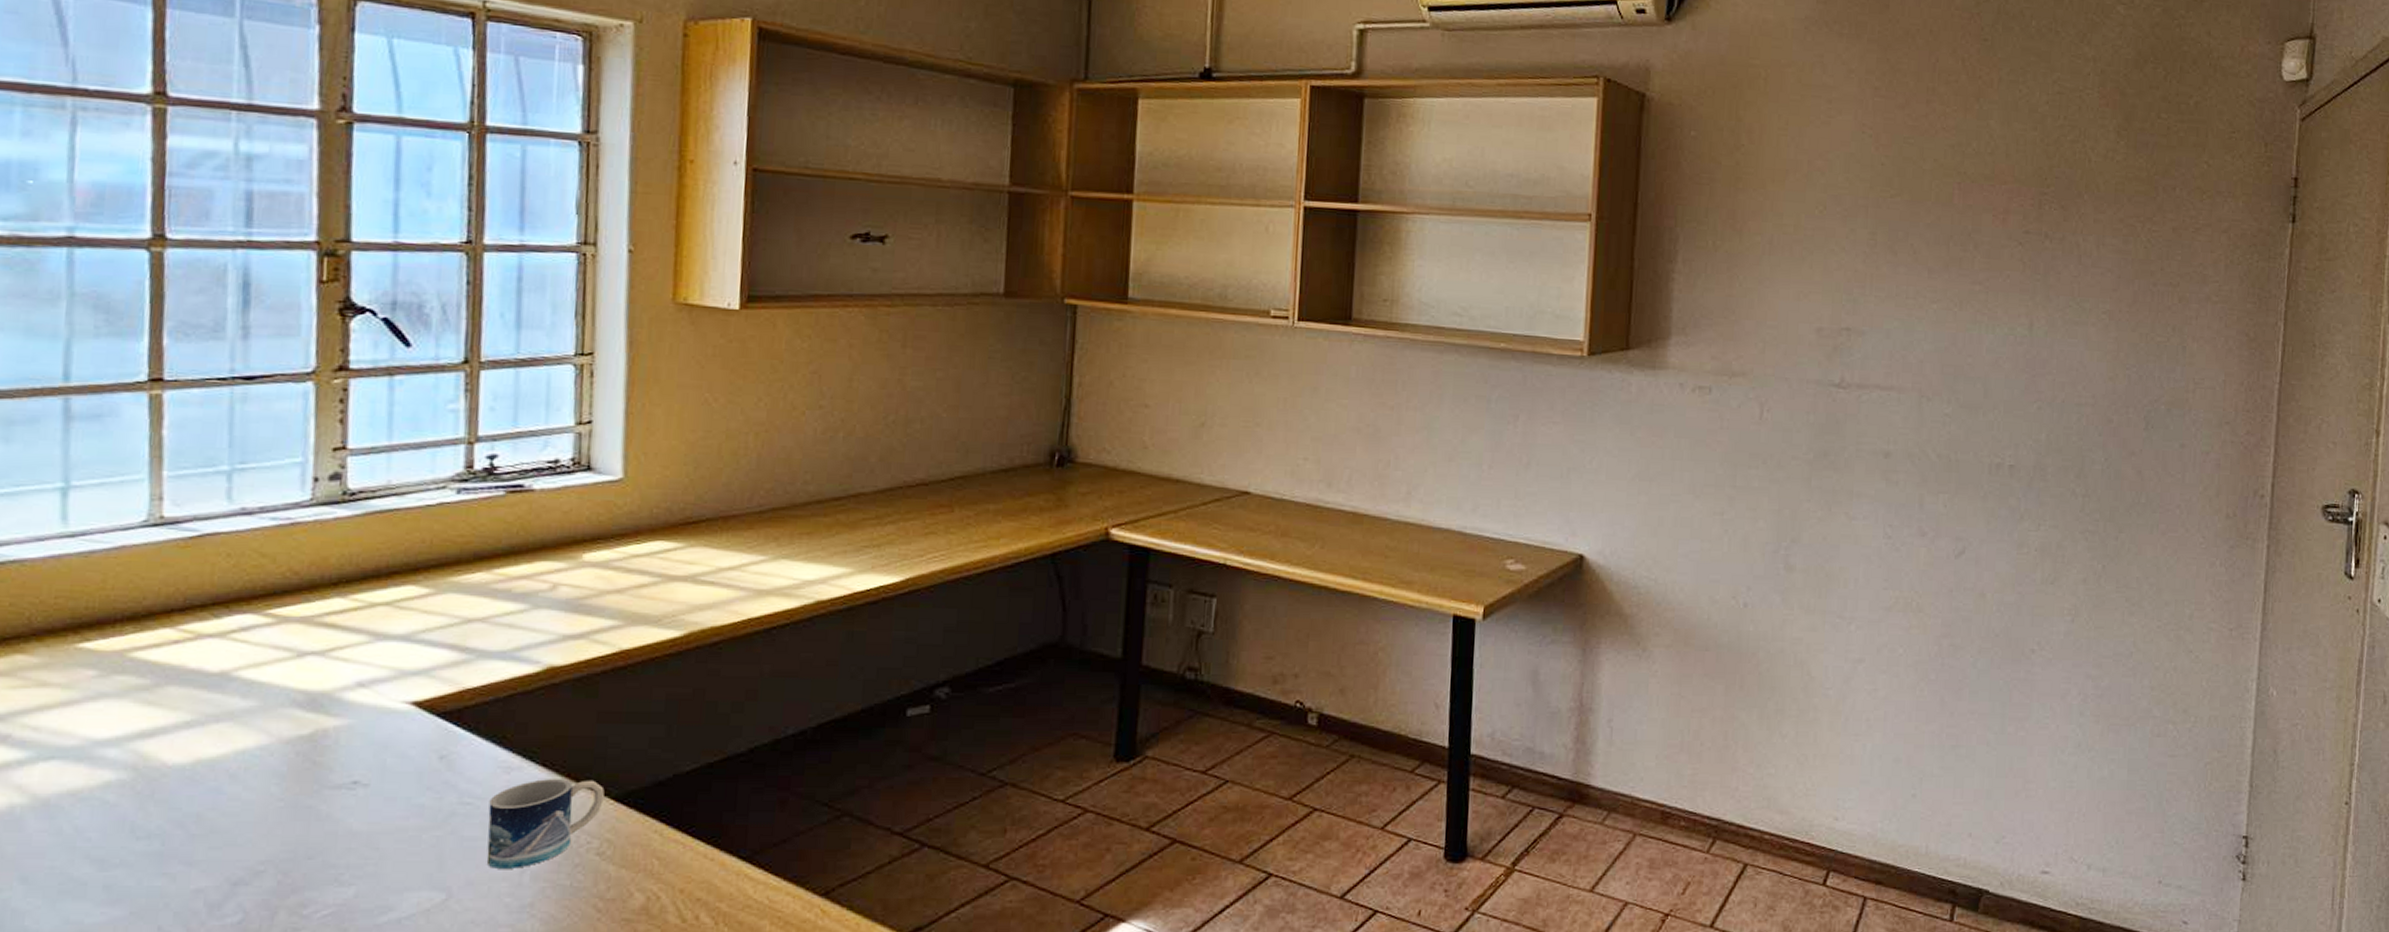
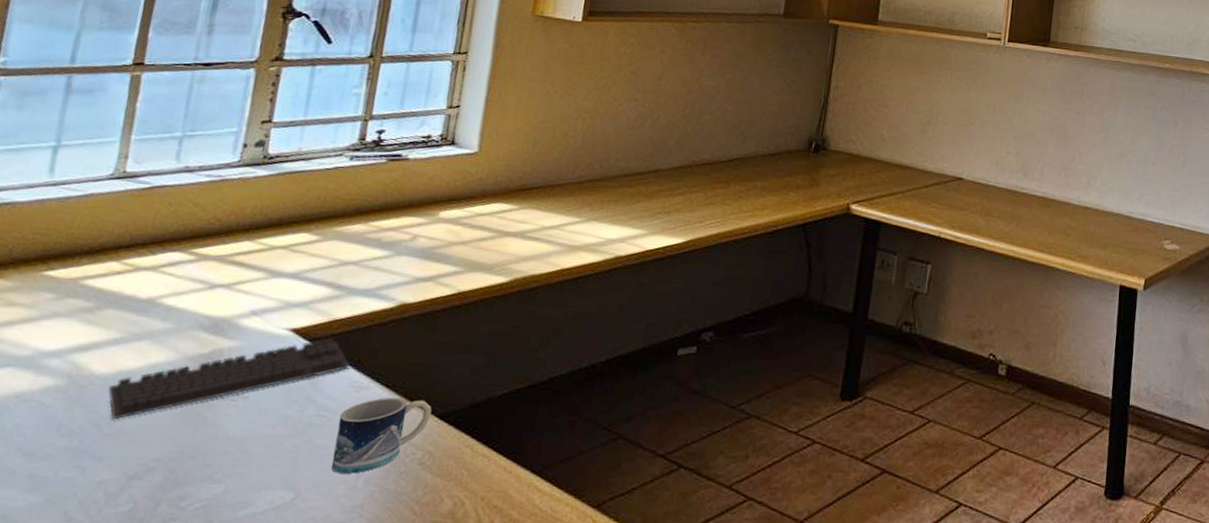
keyboard: none [188,710,493,818] -> present [108,337,350,420]

